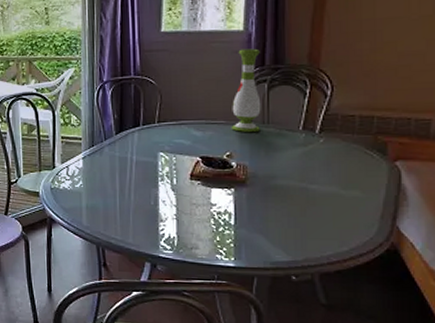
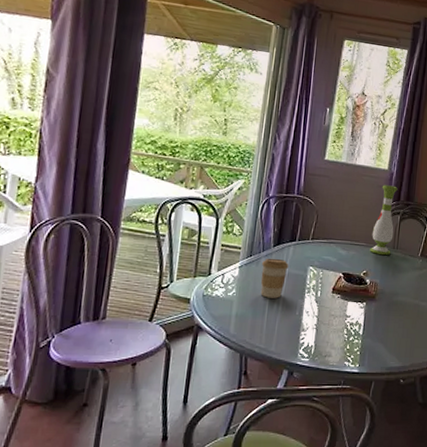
coffee cup: none [106,146,135,188] -> present [260,258,289,298]

